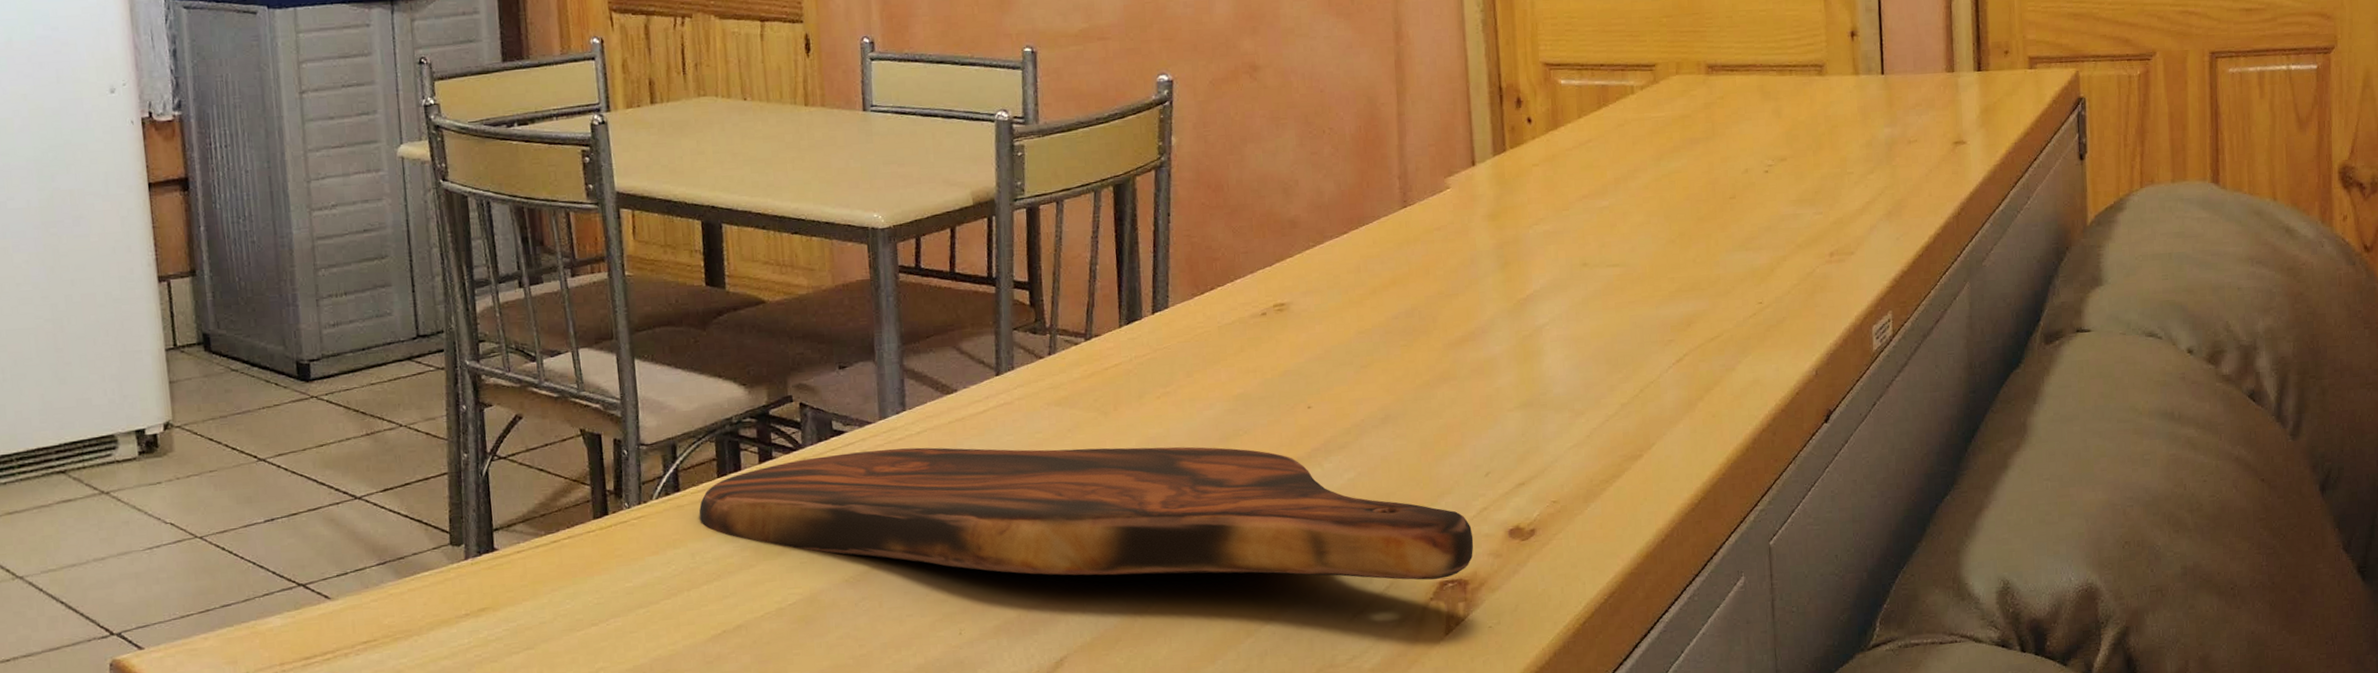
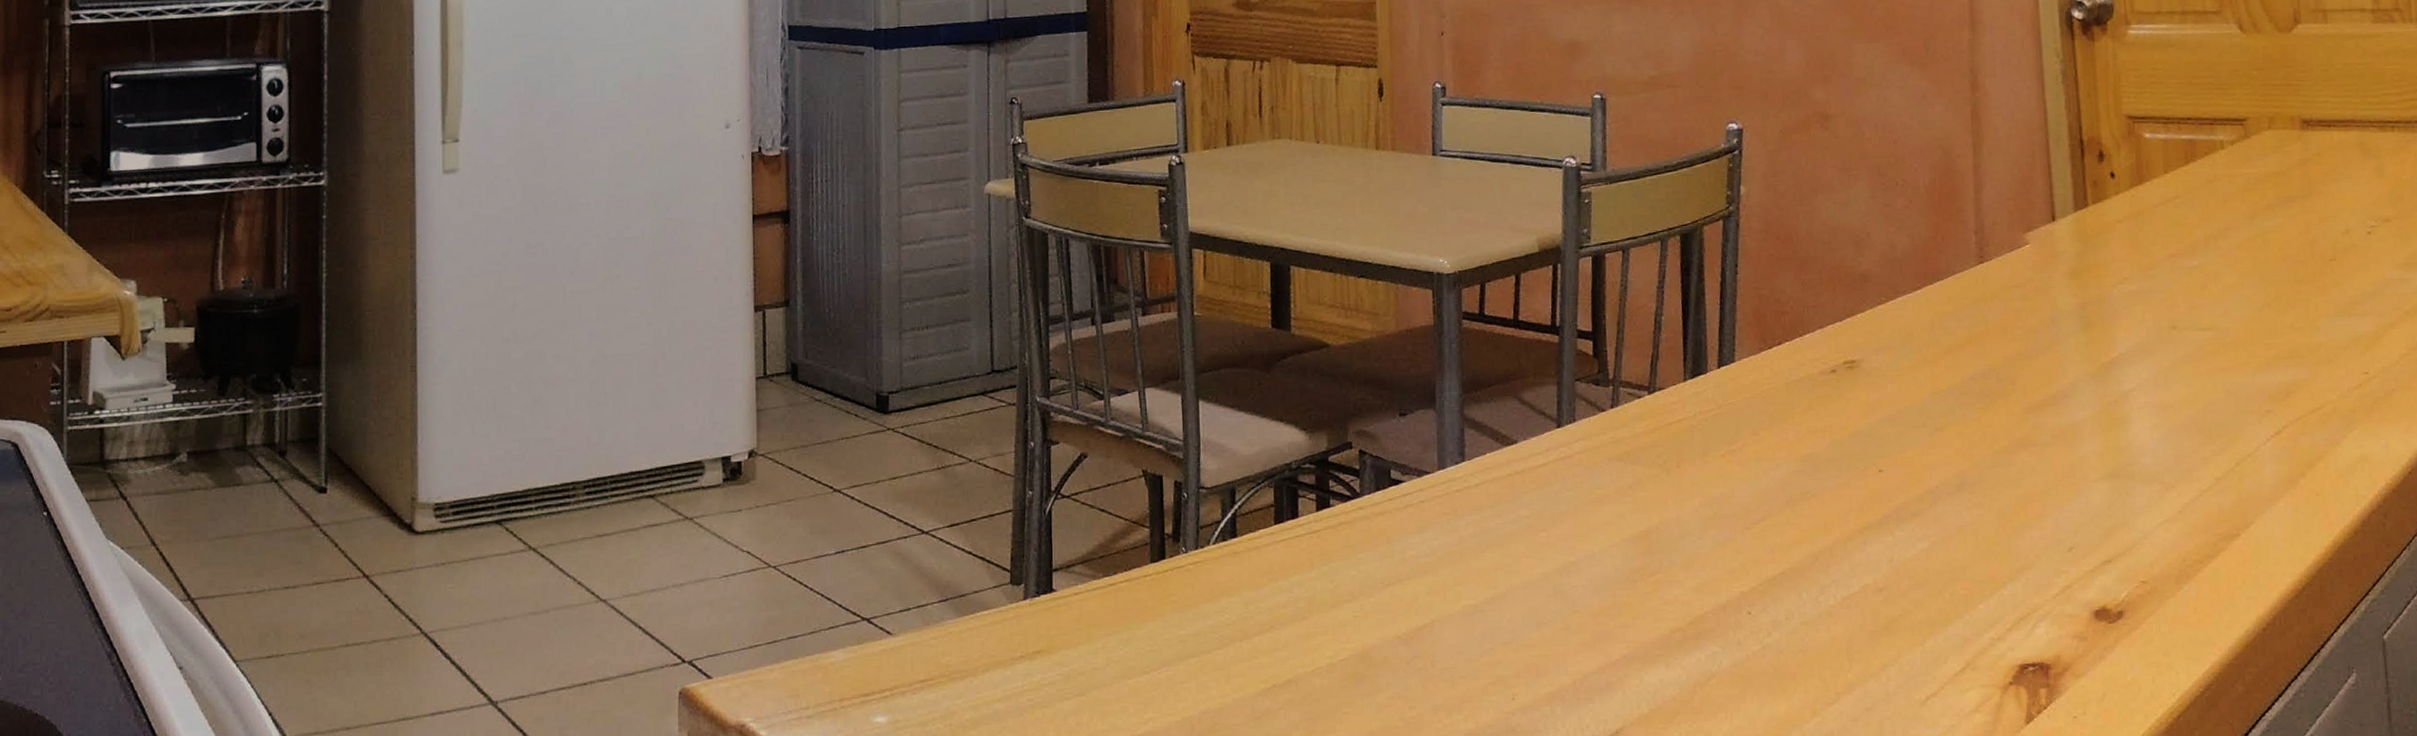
cutting board: present [699,446,1474,580] -> none [1254,500,2057,663]

